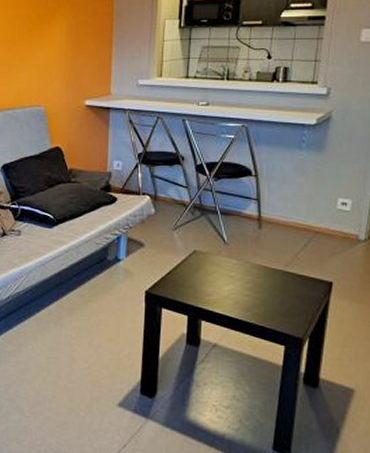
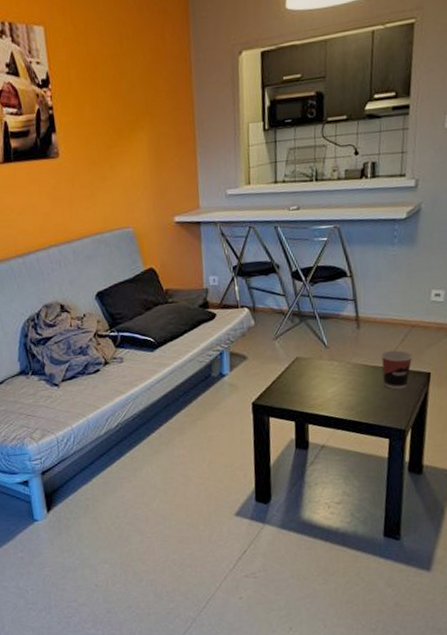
cup: none [282,254,315,295] -> present [381,350,413,389]

